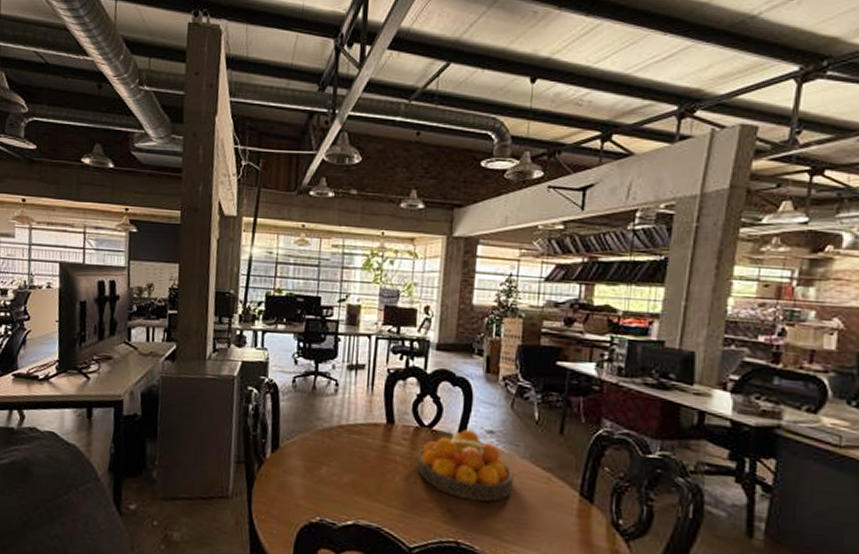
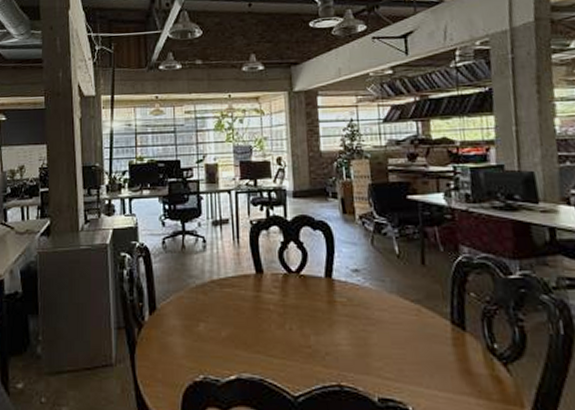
fruit bowl: present [417,428,514,502] -> none [290,270,386,342]

